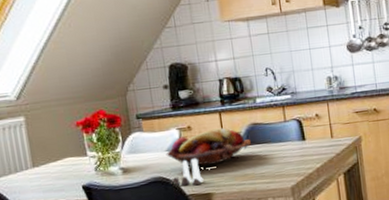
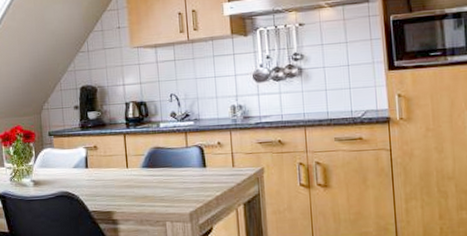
fruit basket: present [165,127,251,168] -> none [73,149,152,185]
salt and pepper shaker set: present [171,158,204,186] -> none [76,176,106,203]

